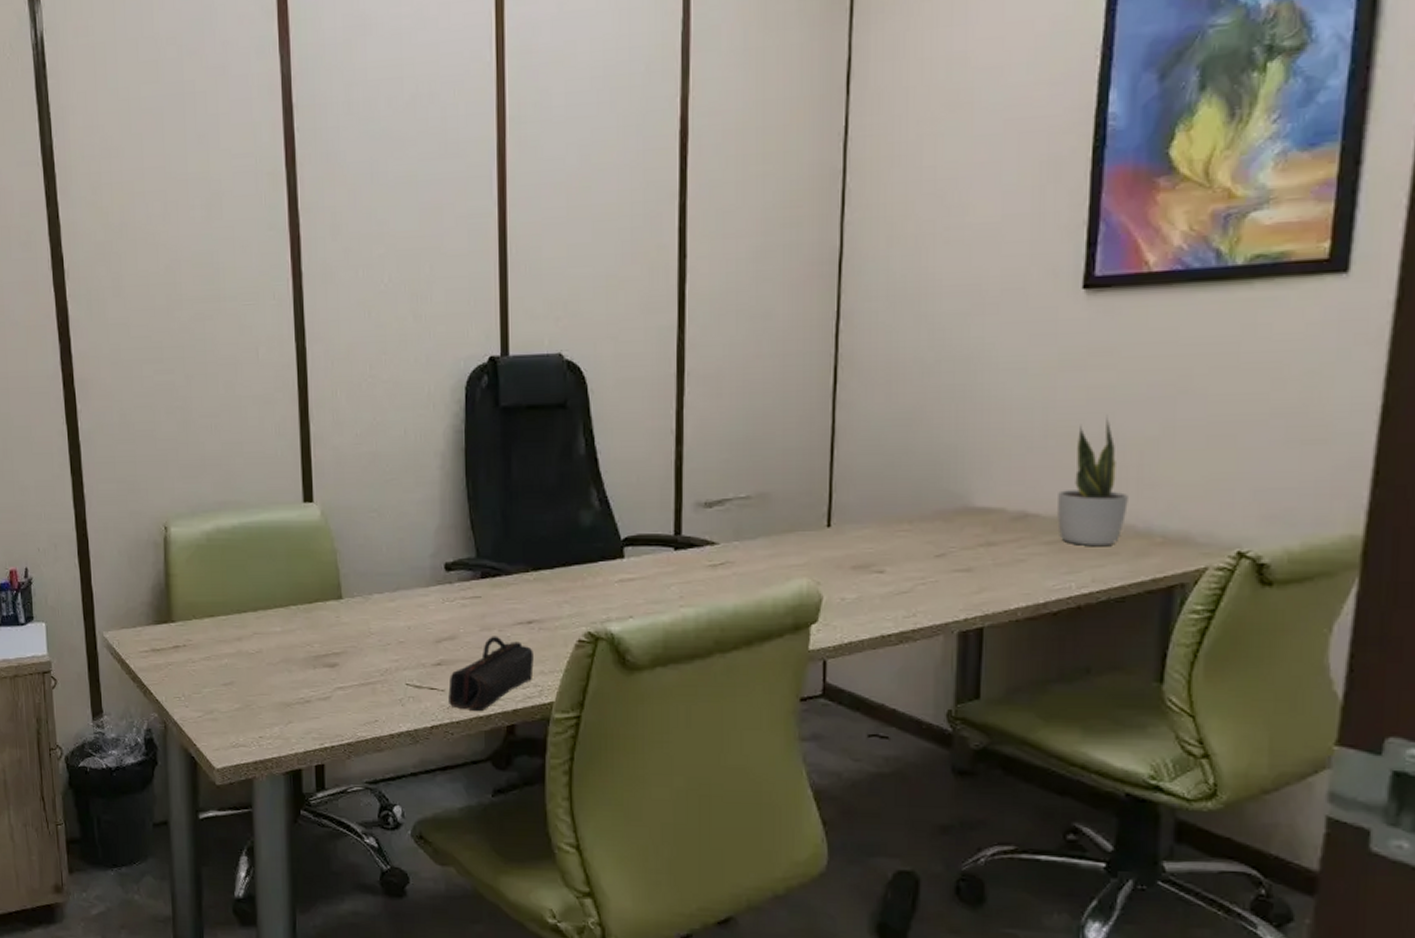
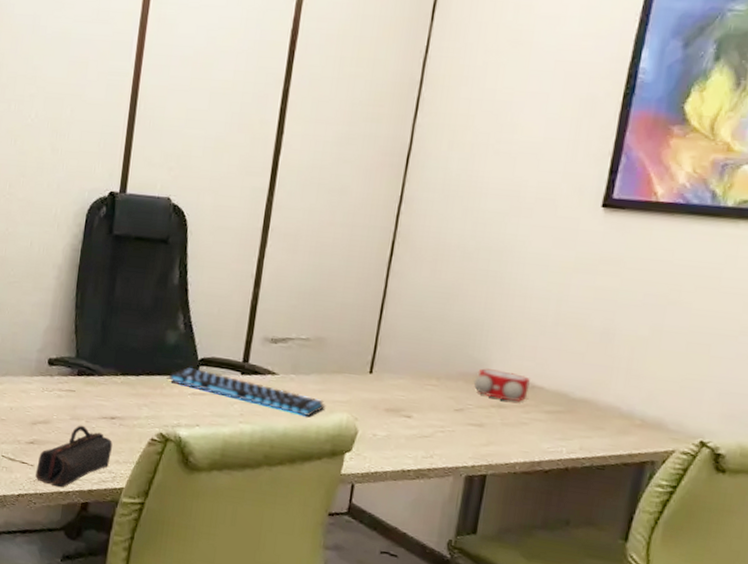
keyboard: none [587,549,780,589] -> present [167,366,326,417]
alarm clock: none [953,501,1023,537] -> present [473,368,531,403]
potted plant: present [1057,416,1128,546] -> none [557,314,618,421]

